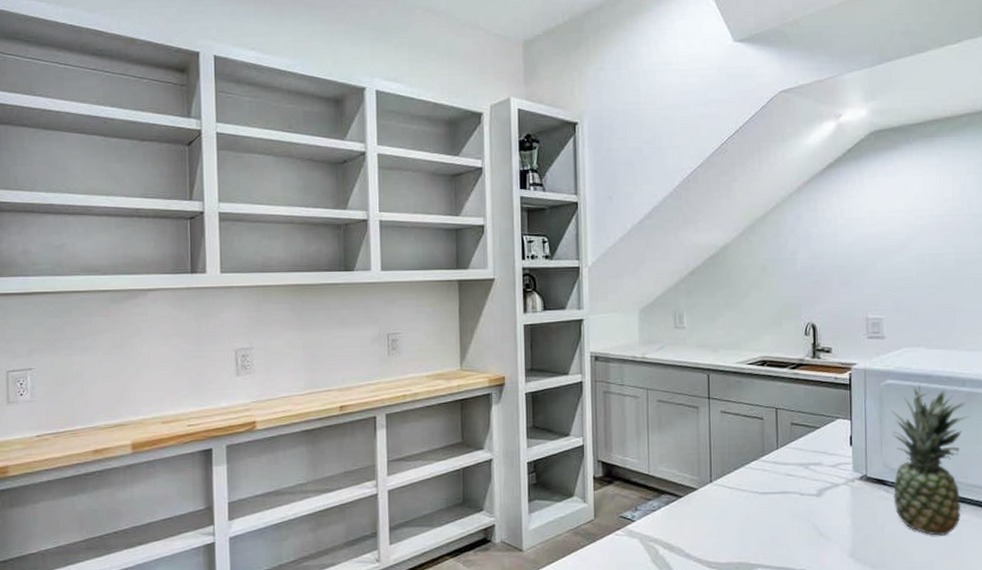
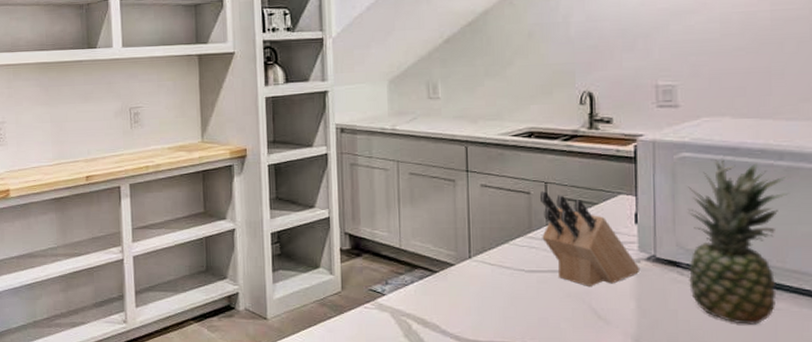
knife block: none [771,417,855,506] -> present [539,191,641,286]

